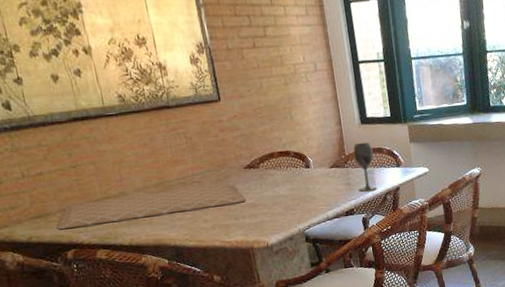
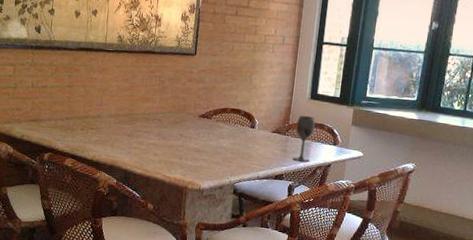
placemat: present [57,183,247,230] -> none [44,116,193,146]

